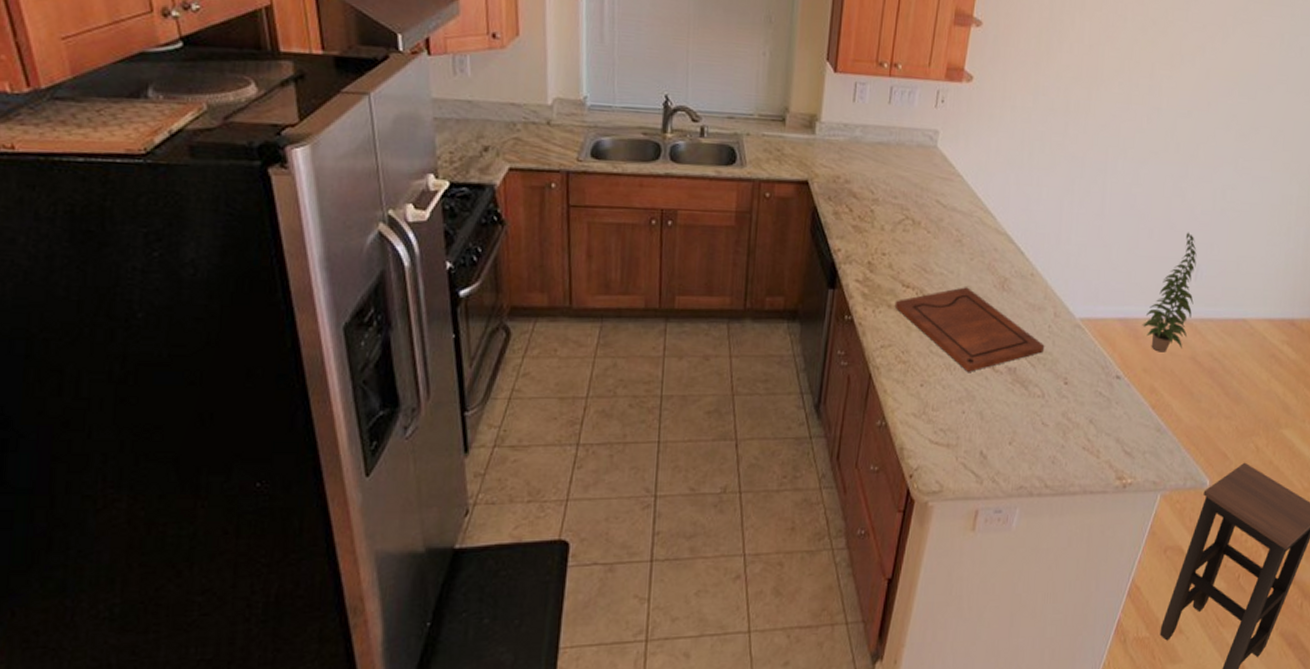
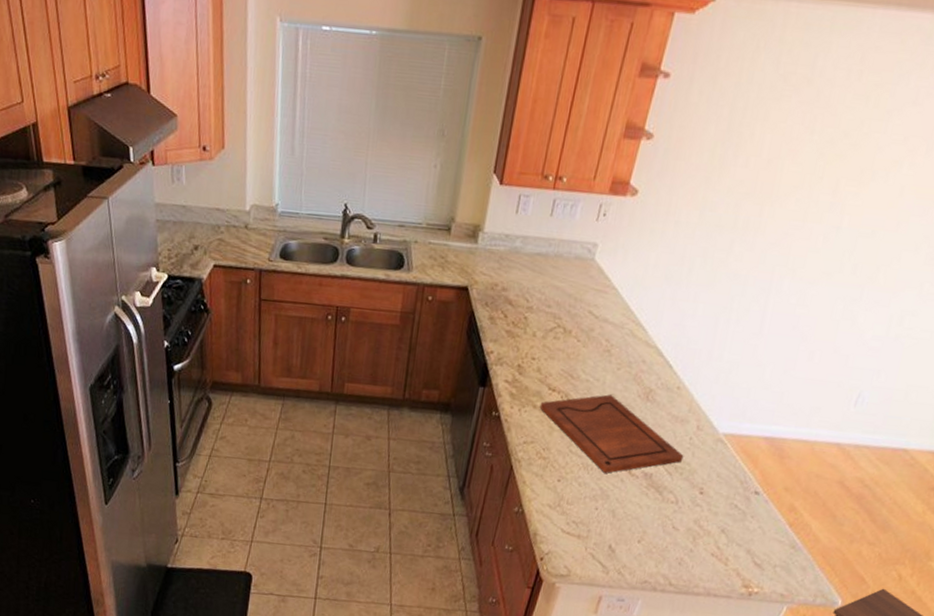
plant: present [1142,232,1197,352] -> none [789,357,861,474]

